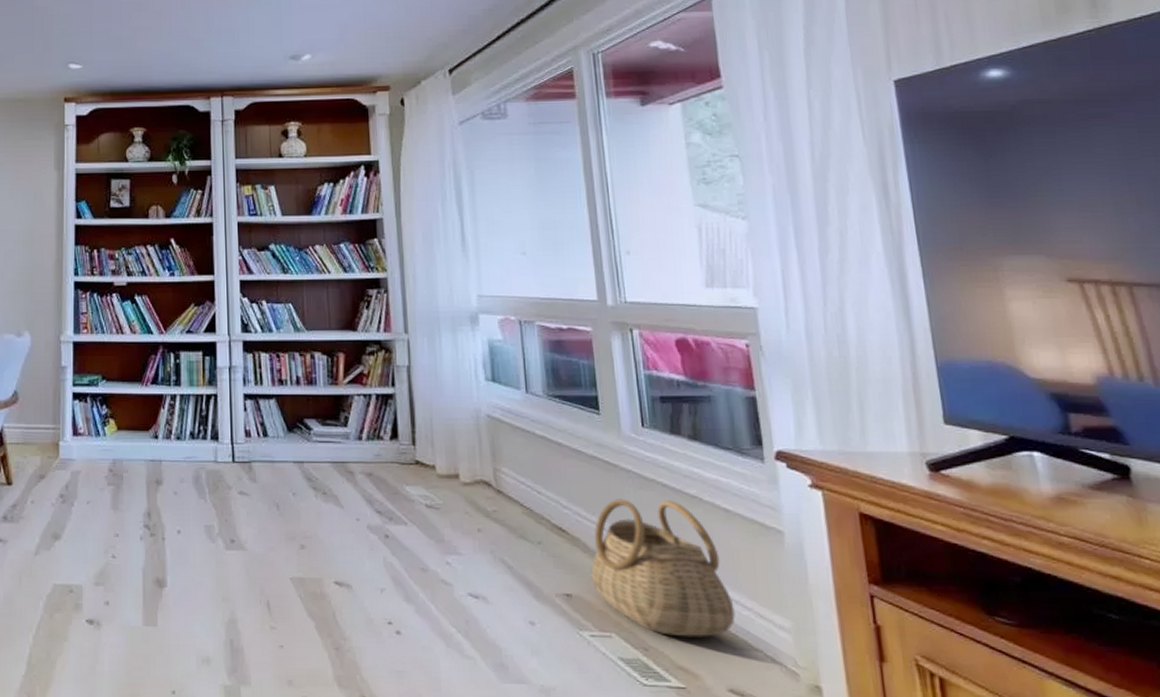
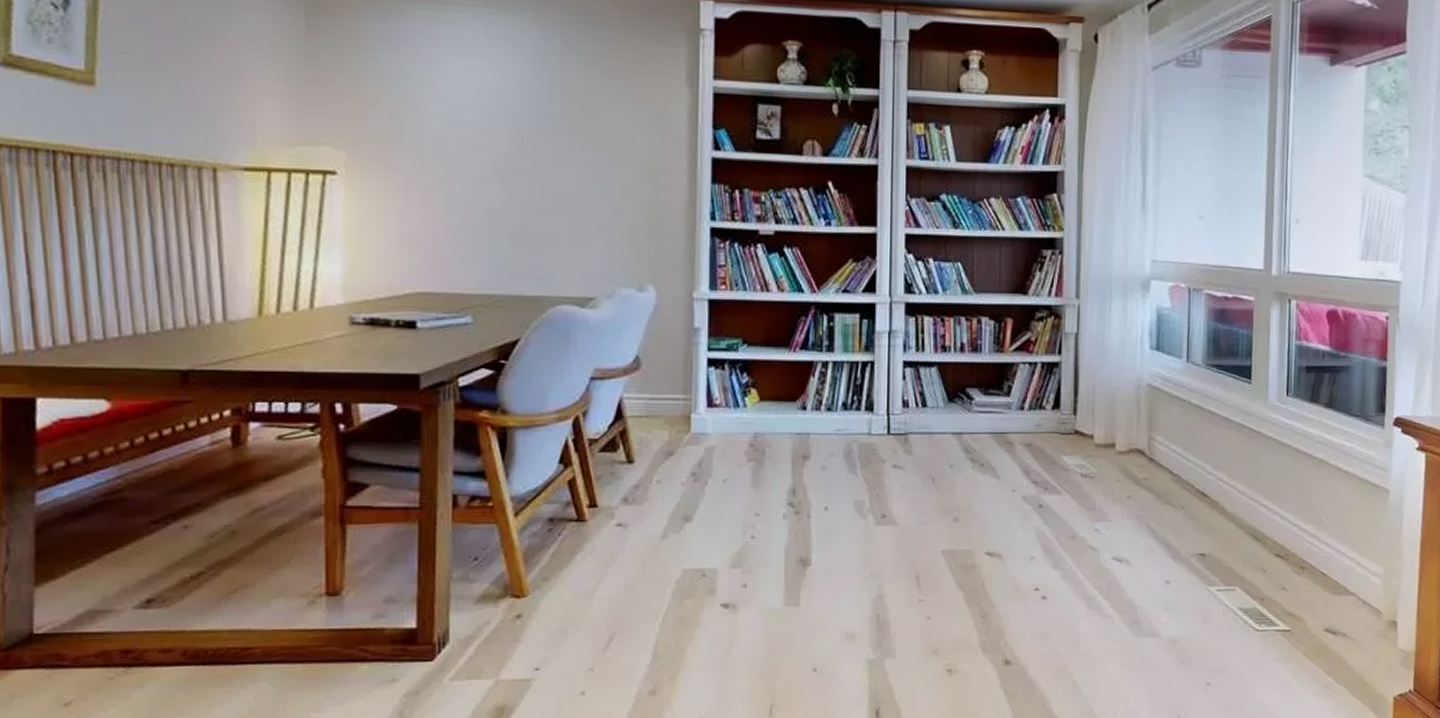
basket: present [590,499,736,637] -> none [1224,463,1340,587]

